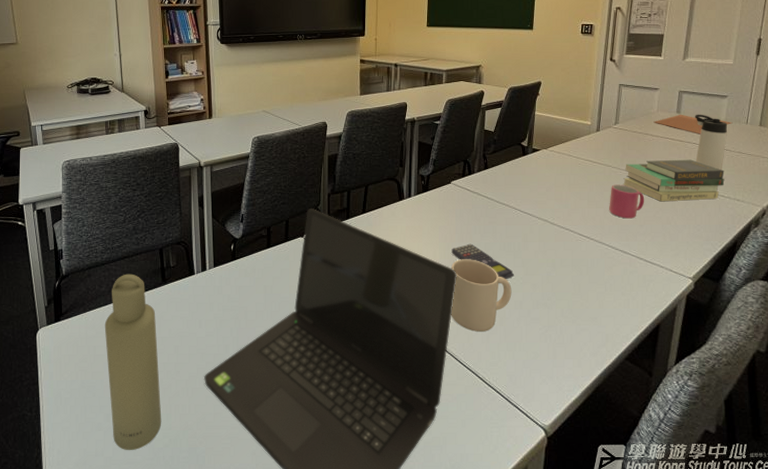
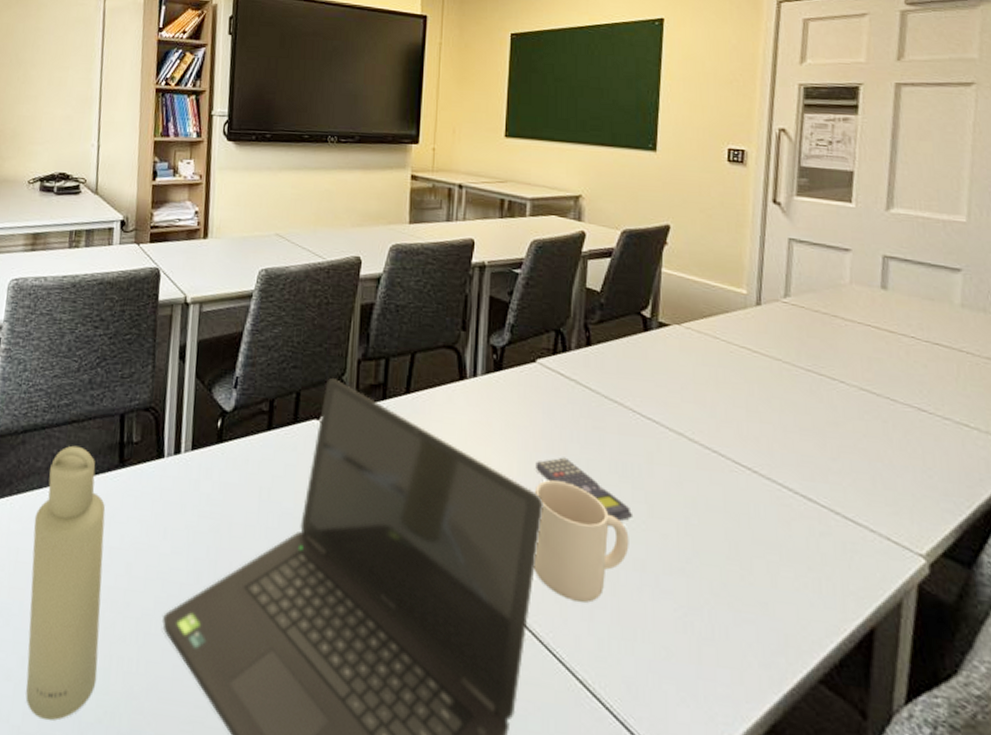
mug: present [609,184,645,219] -> none [780,389,838,447]
books: present [623,159,725,202] -> none [801,357,968,429]
papers: present [653,114,733,134] -> none [844,290,974,325]
thermos bottle: present [695,114,728,171] -> none [911,292,966,385]

